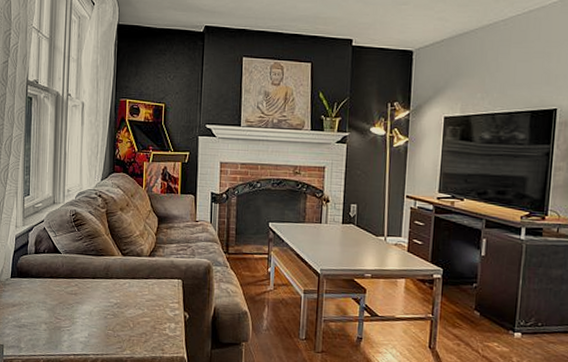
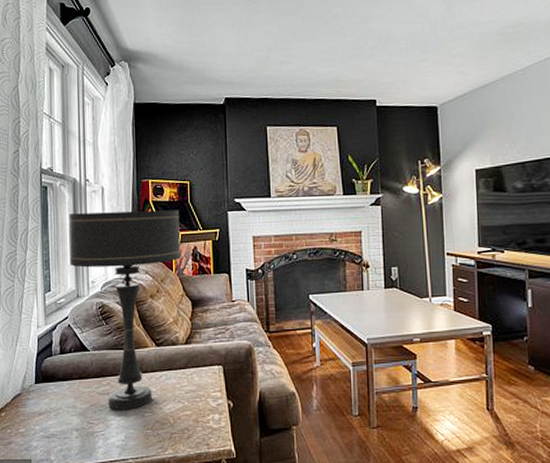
table lamp: none [48,125,152,311] -> present [68,210,180,410]

